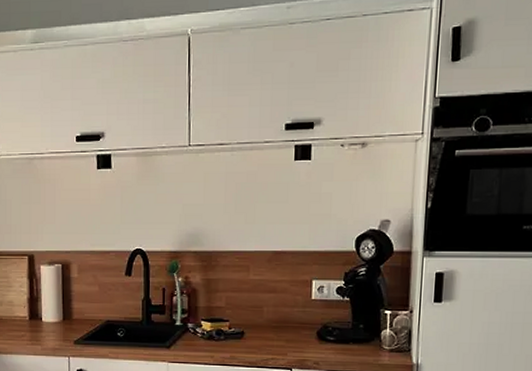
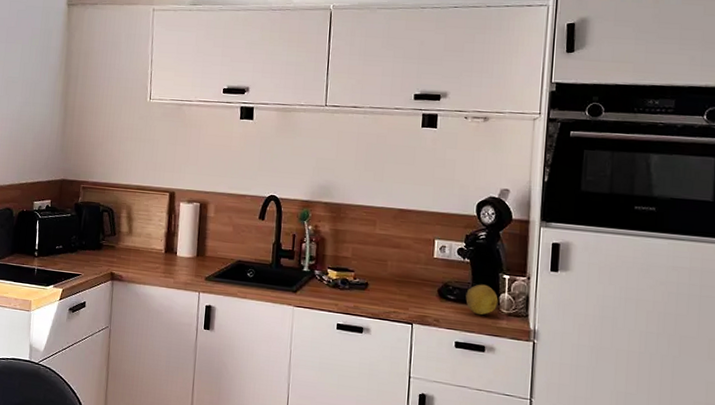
fruit: none [346,322,380,354] -> present [465,284,499,316]

